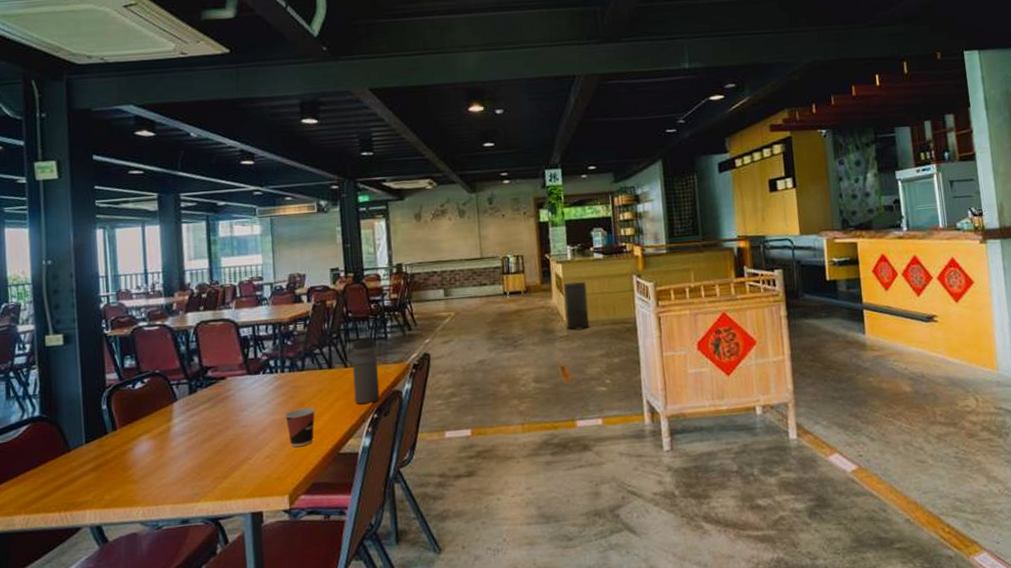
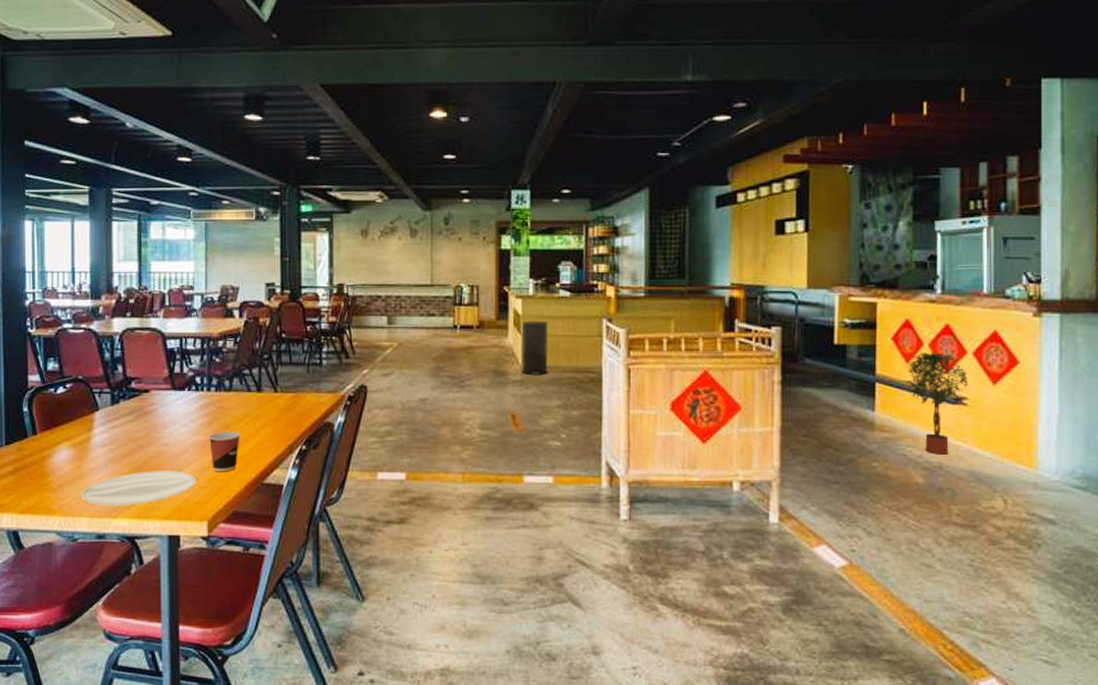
plate: none [163,450,275,493] -> present [80,471,196,507]
water bottle: present [352,335,380,405] -> none [282,359,310,434]
potted tree: none [886,280,937,367] -> present [906,352,968,456]

